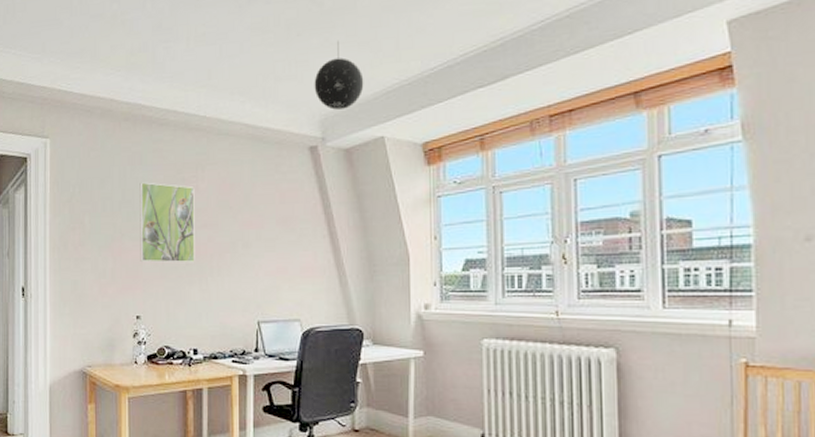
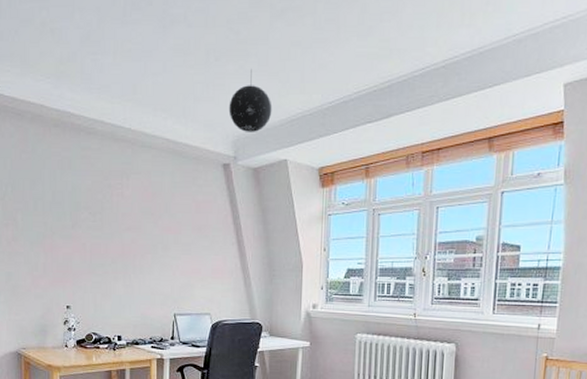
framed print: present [139,182,195,263] -> none [69,186,120,261]

